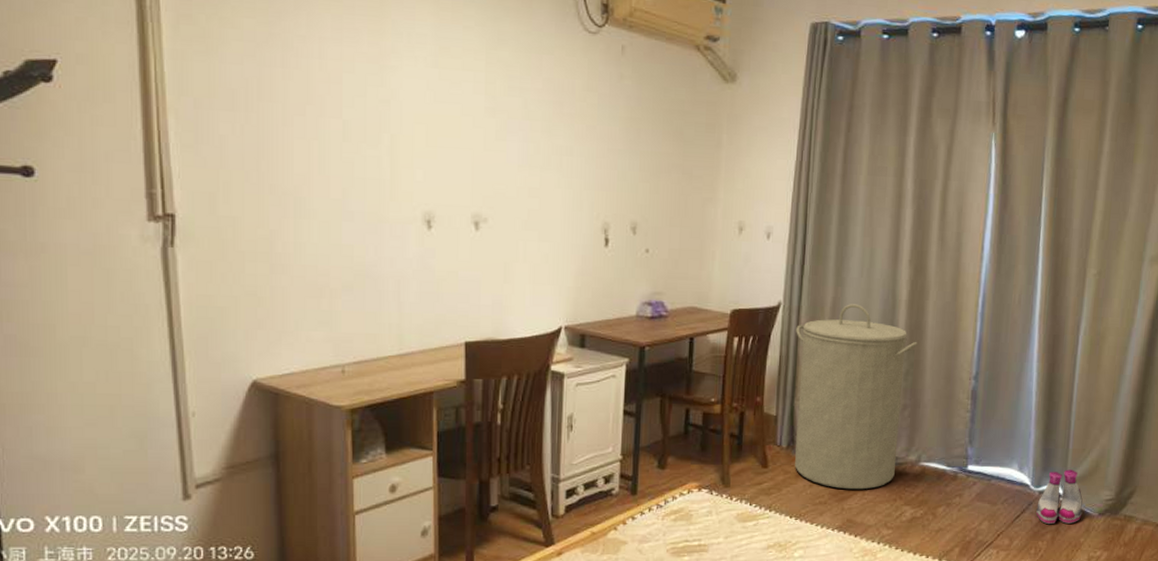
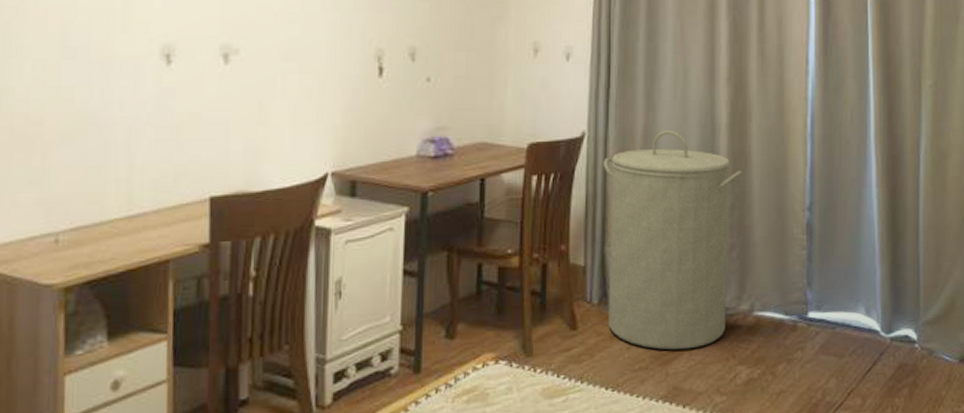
boots: present [1035,469,1083,525] -> none [888,310,941,378]

